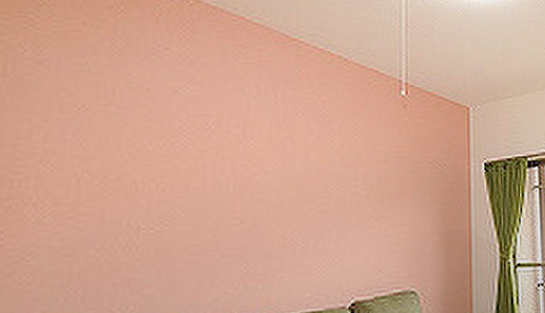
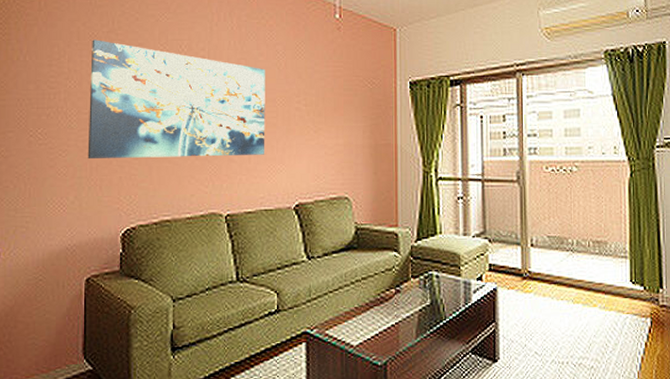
wall art: none [65,113,316,262] -> present [87,39,265,158]

